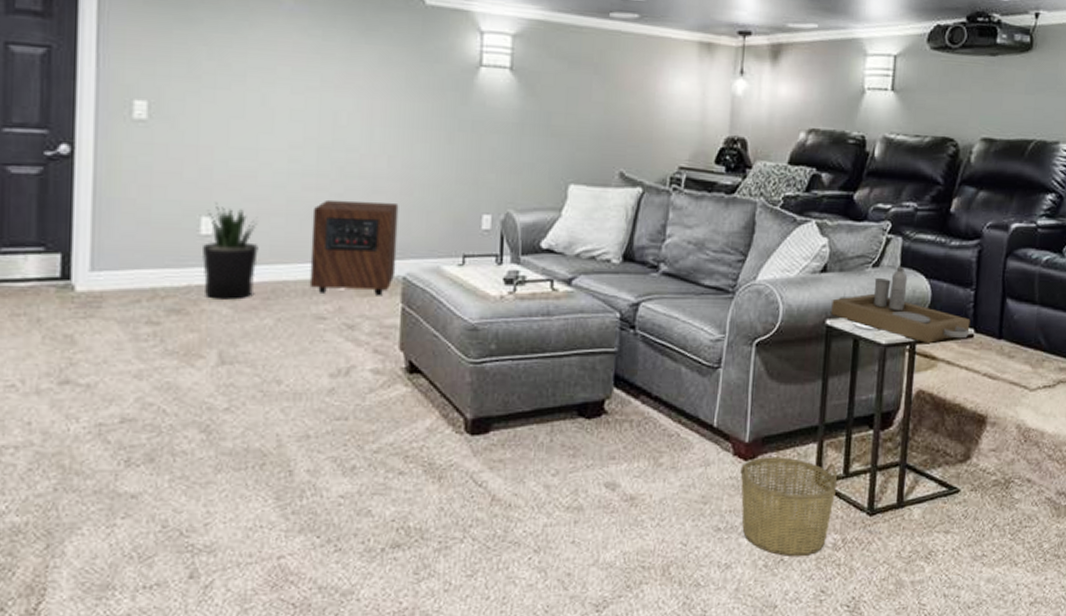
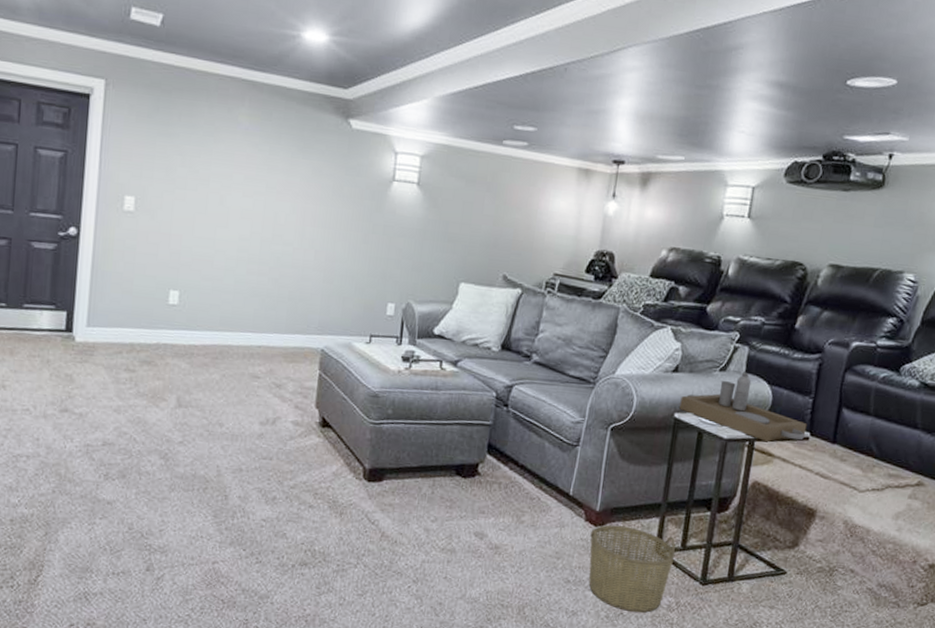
planter: present [201,203,259,300] -> none [169,280,212,357]
subwoofer: present [309,199,399,295] -> none [248,282,322,362]

